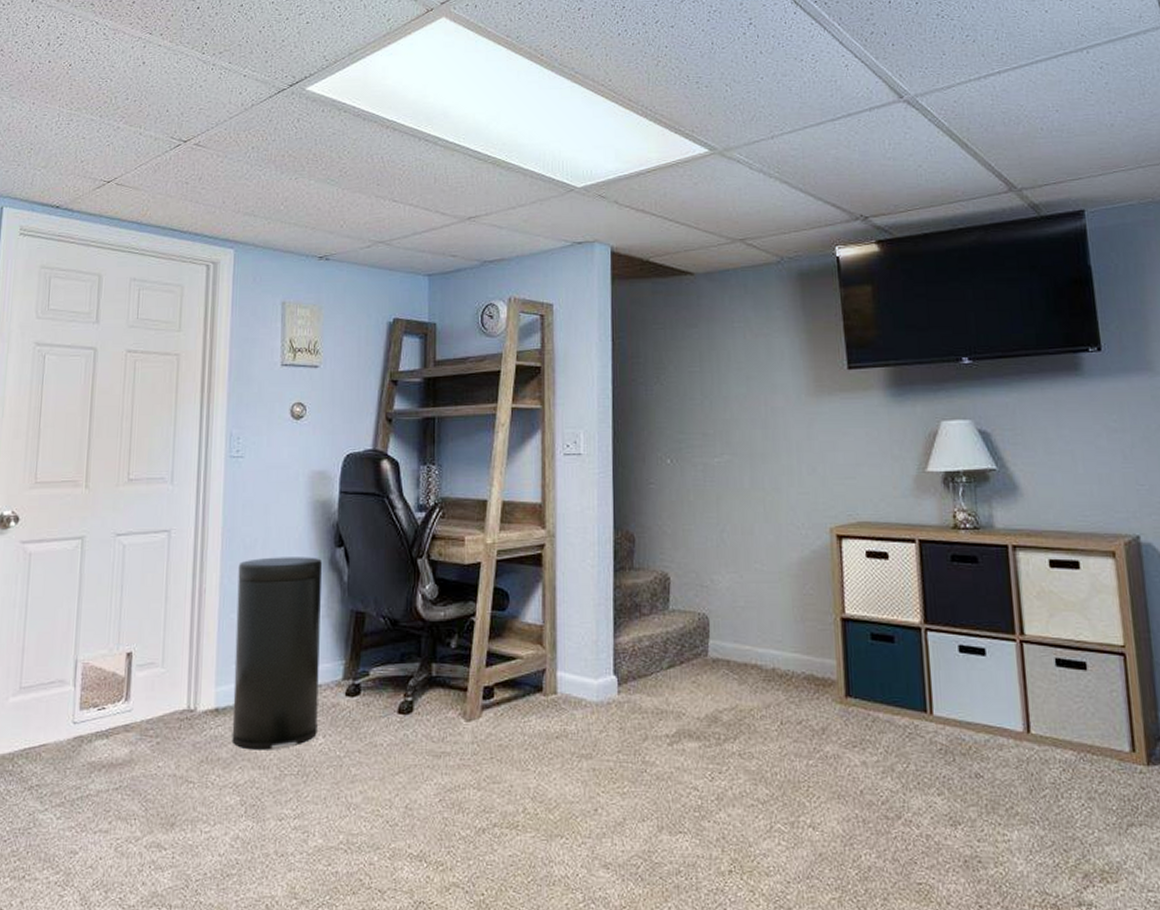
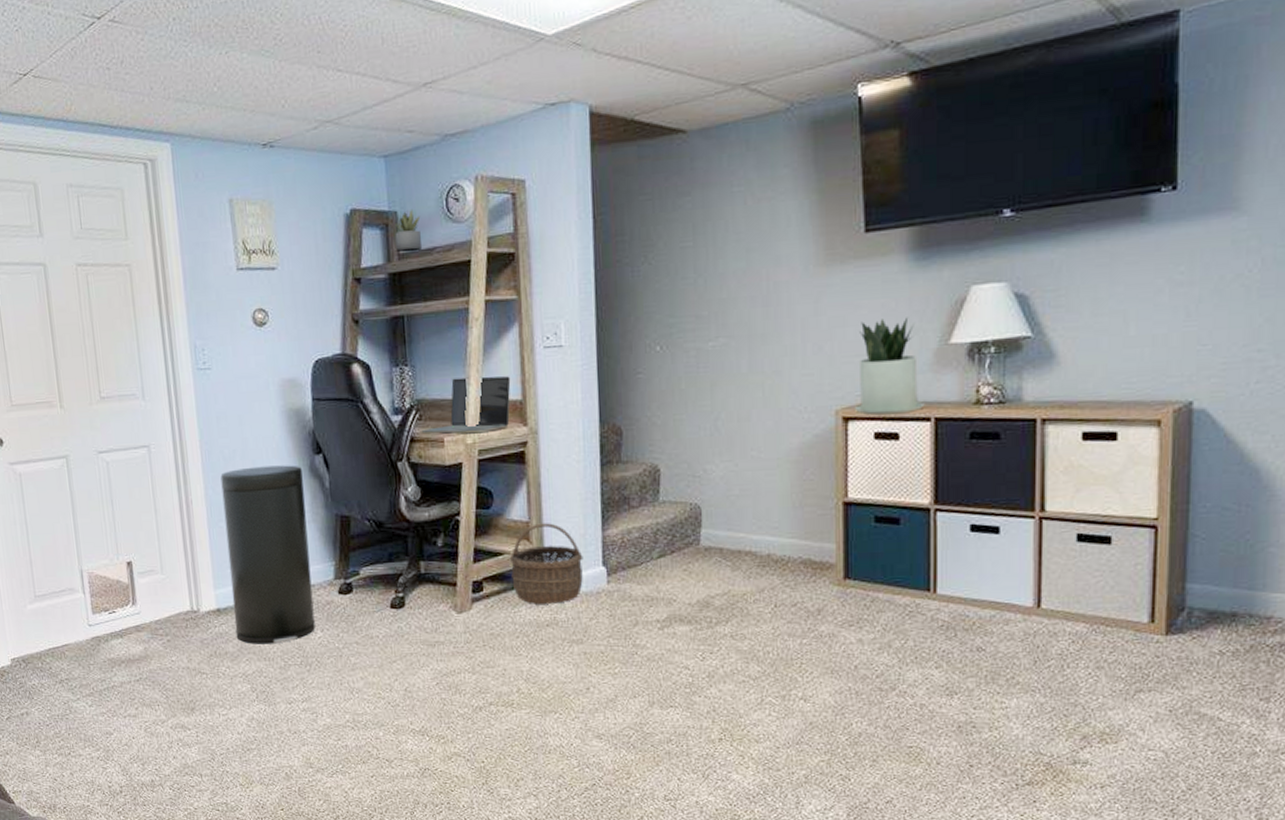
succulent plant: none [433,322,457,360] -> present [394,208,421,253]
laptop: none [443,479,532,534] -> present [421,376,511,434]
wicker basket: none [522,628,595,714] -> present [509,523,583,604]
planter: none [847,445,909,535] -> present [855,317,925,416]

